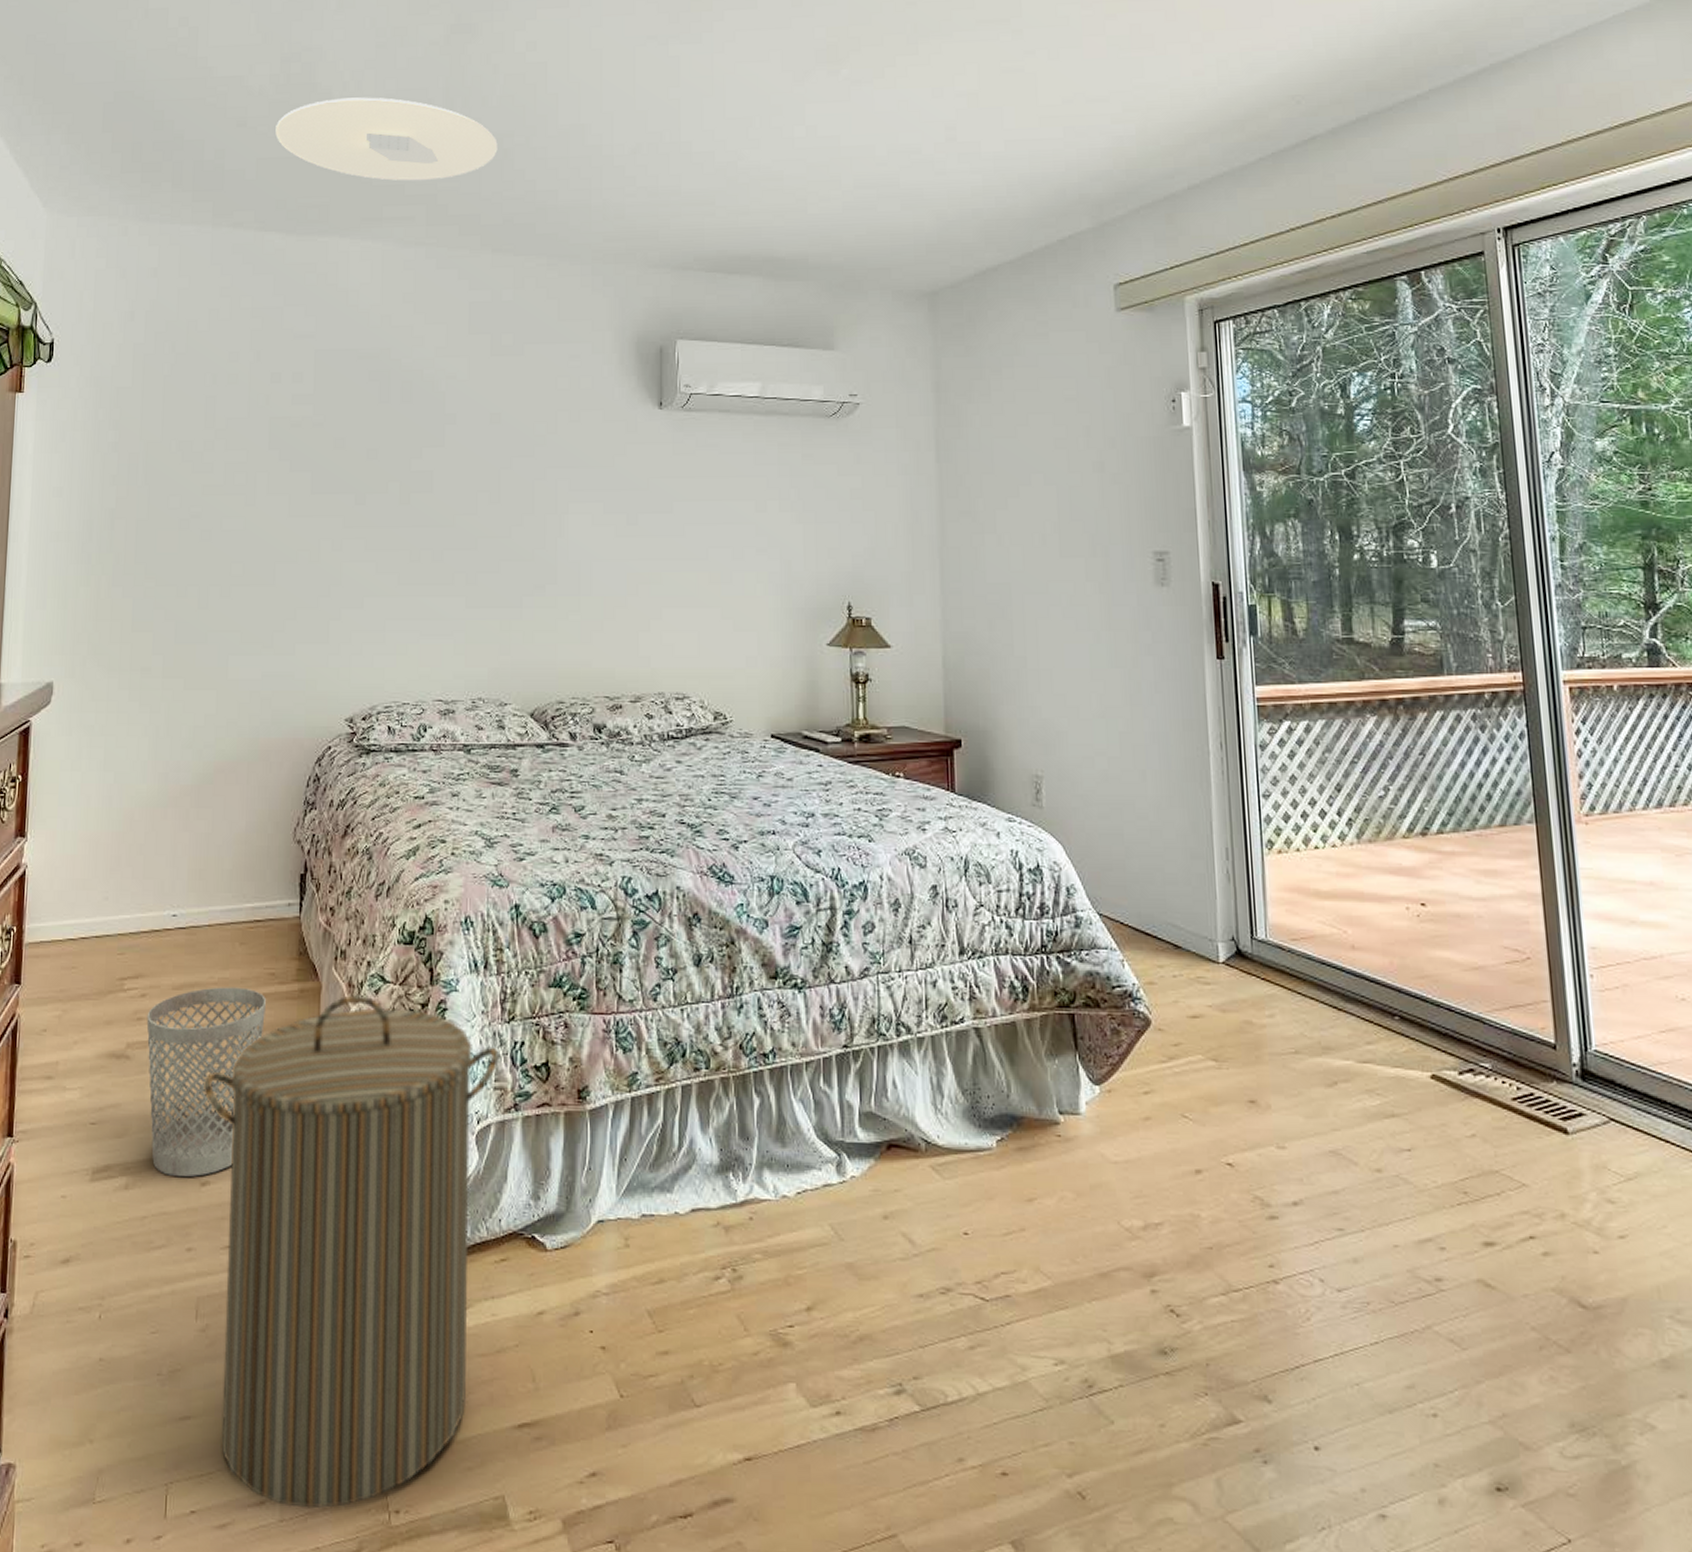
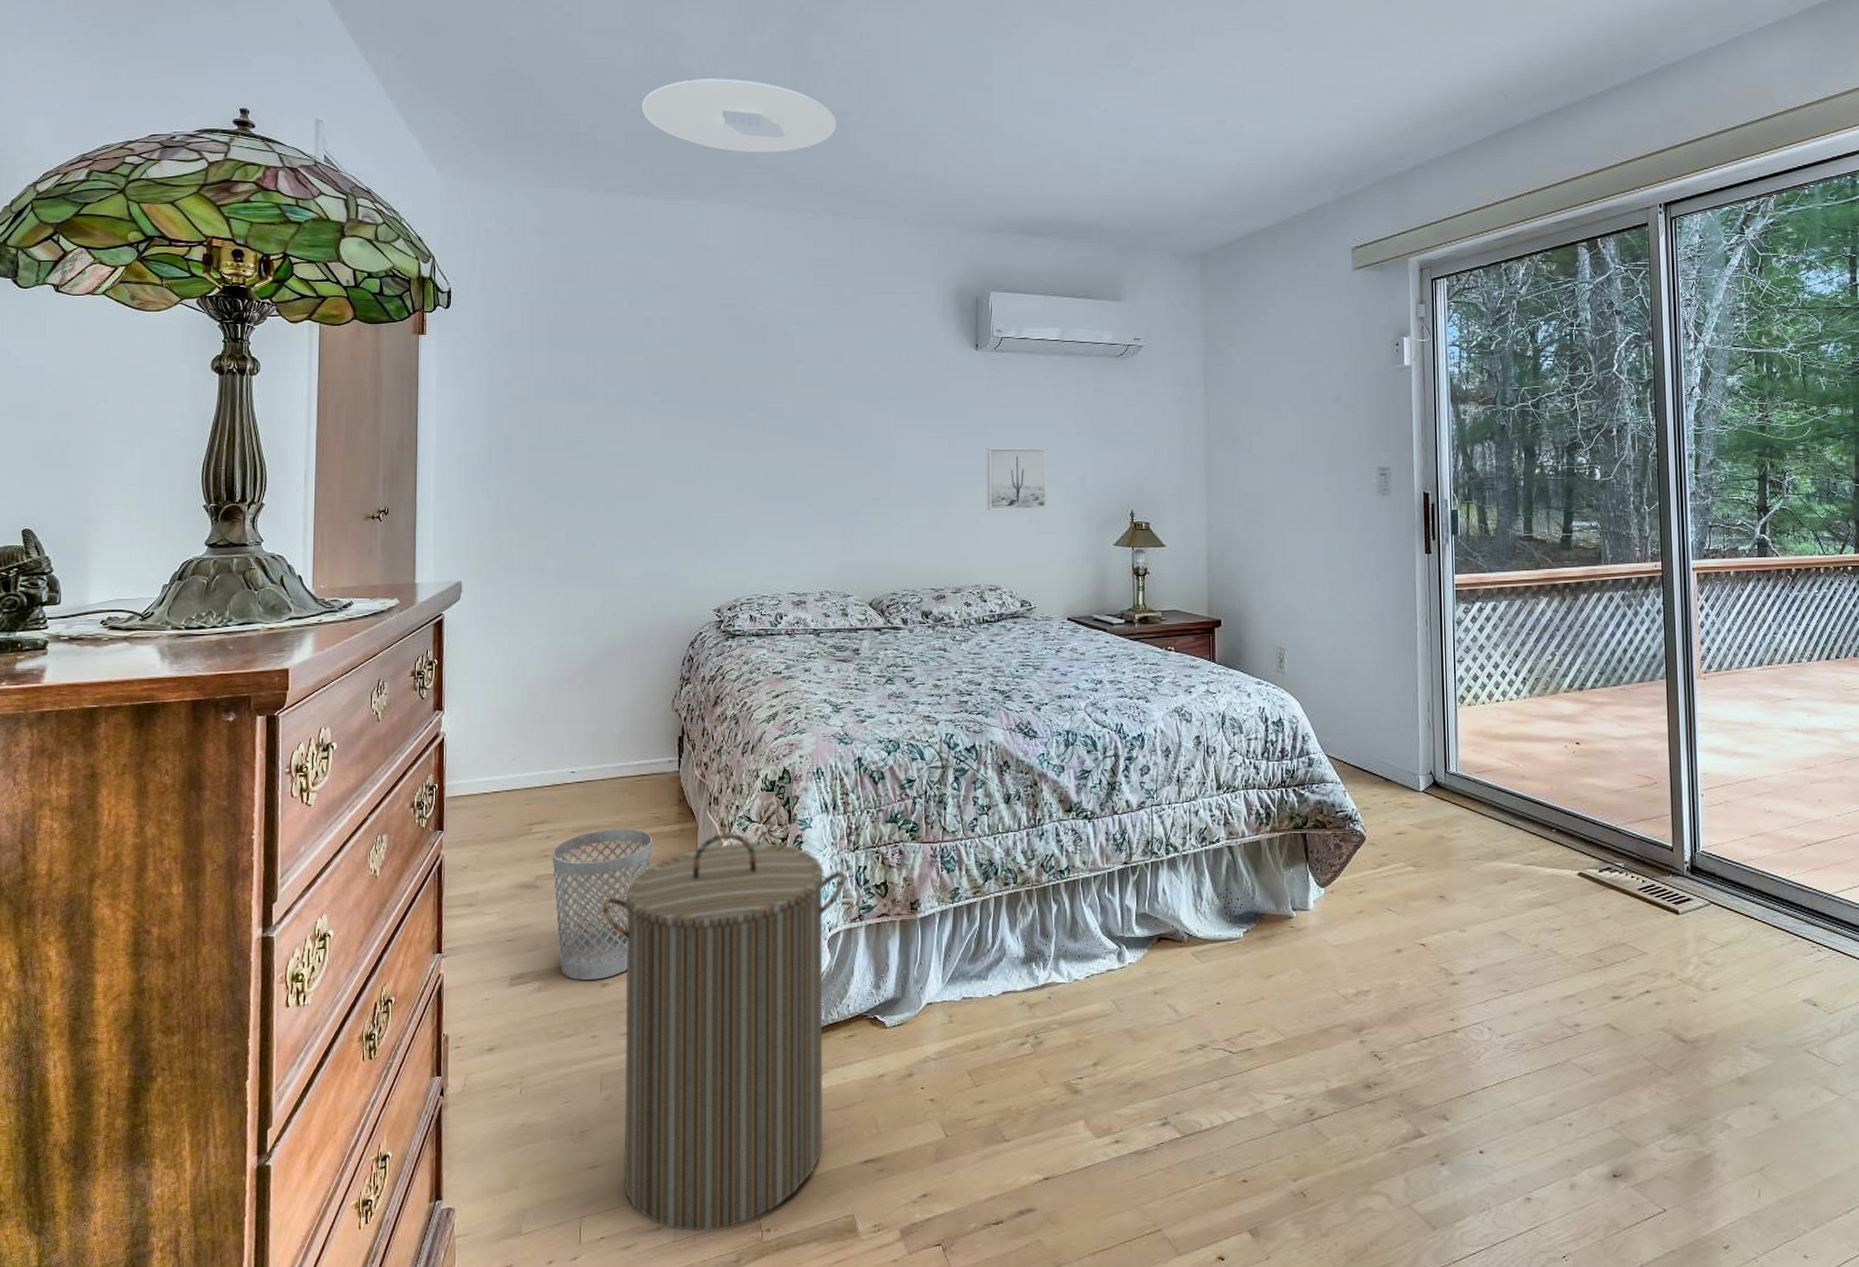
wall art: none [672,525,745,602] -> present [986,447,1046,511]

